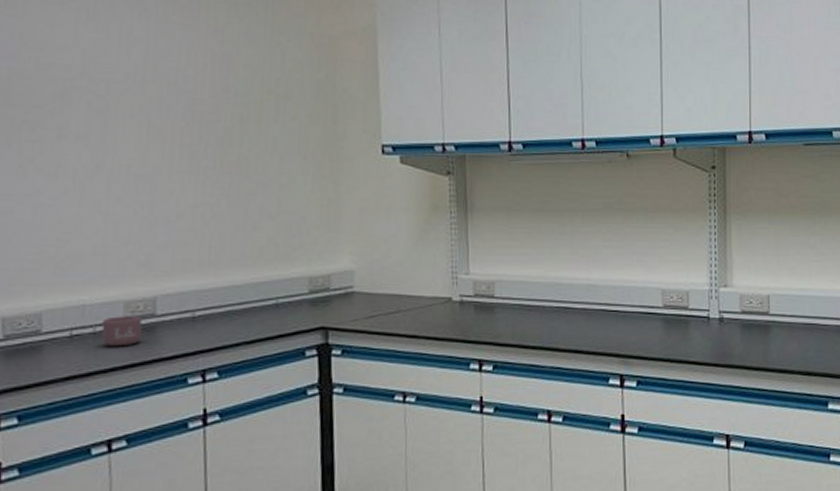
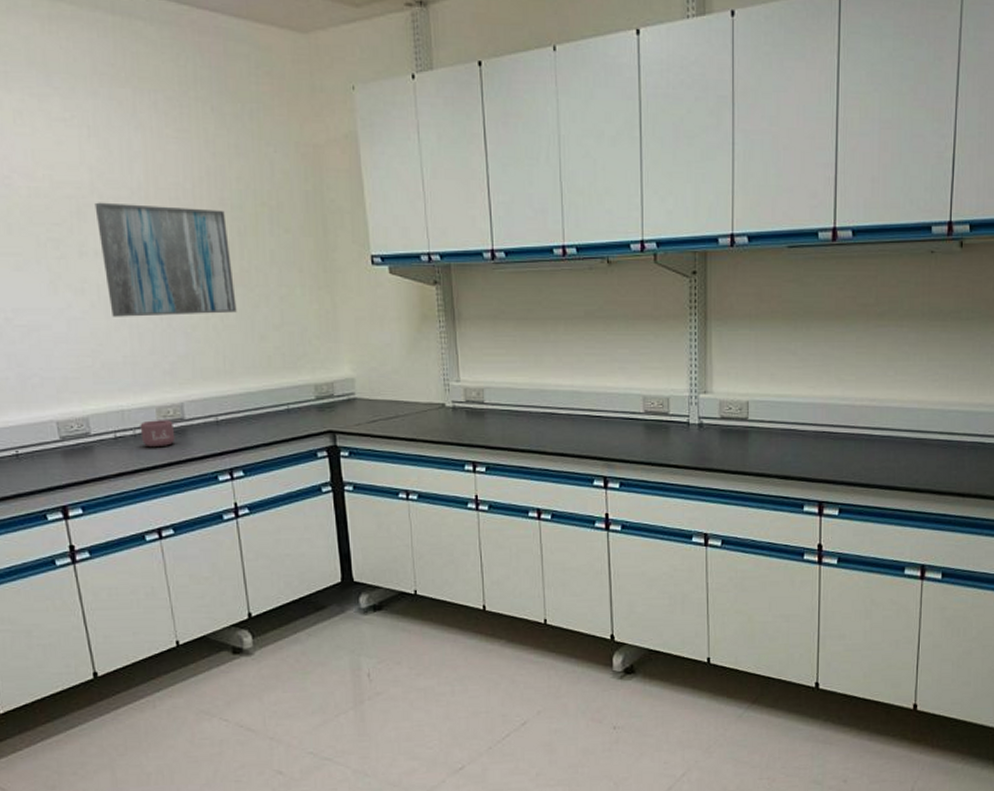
wall art: none [82,85,230,204] -> present [94,202,237,317]

